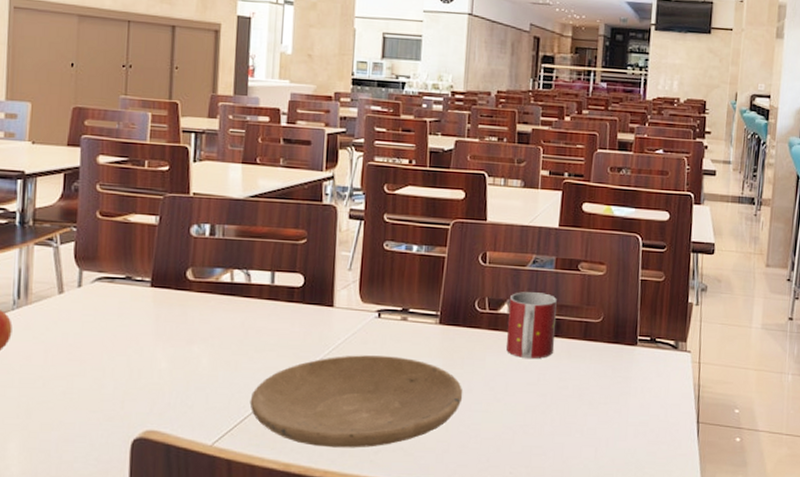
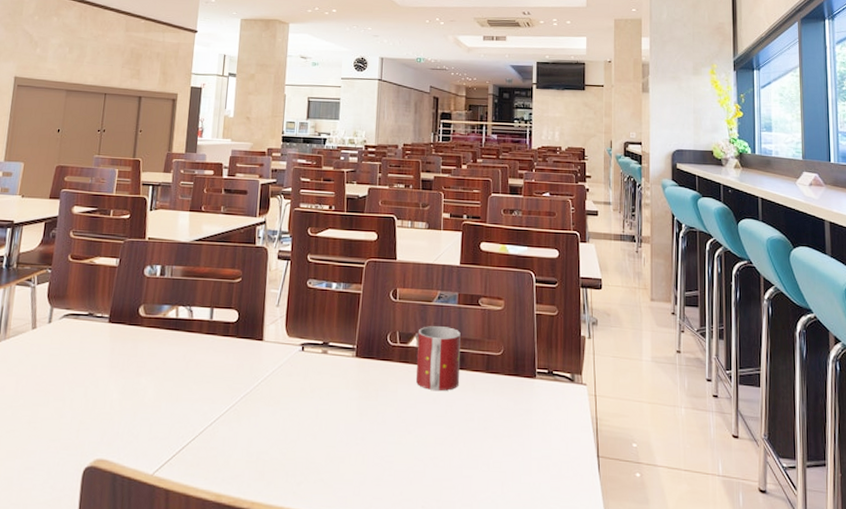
plate: present [249,355,463,448] -> none [187,387,378,479]

